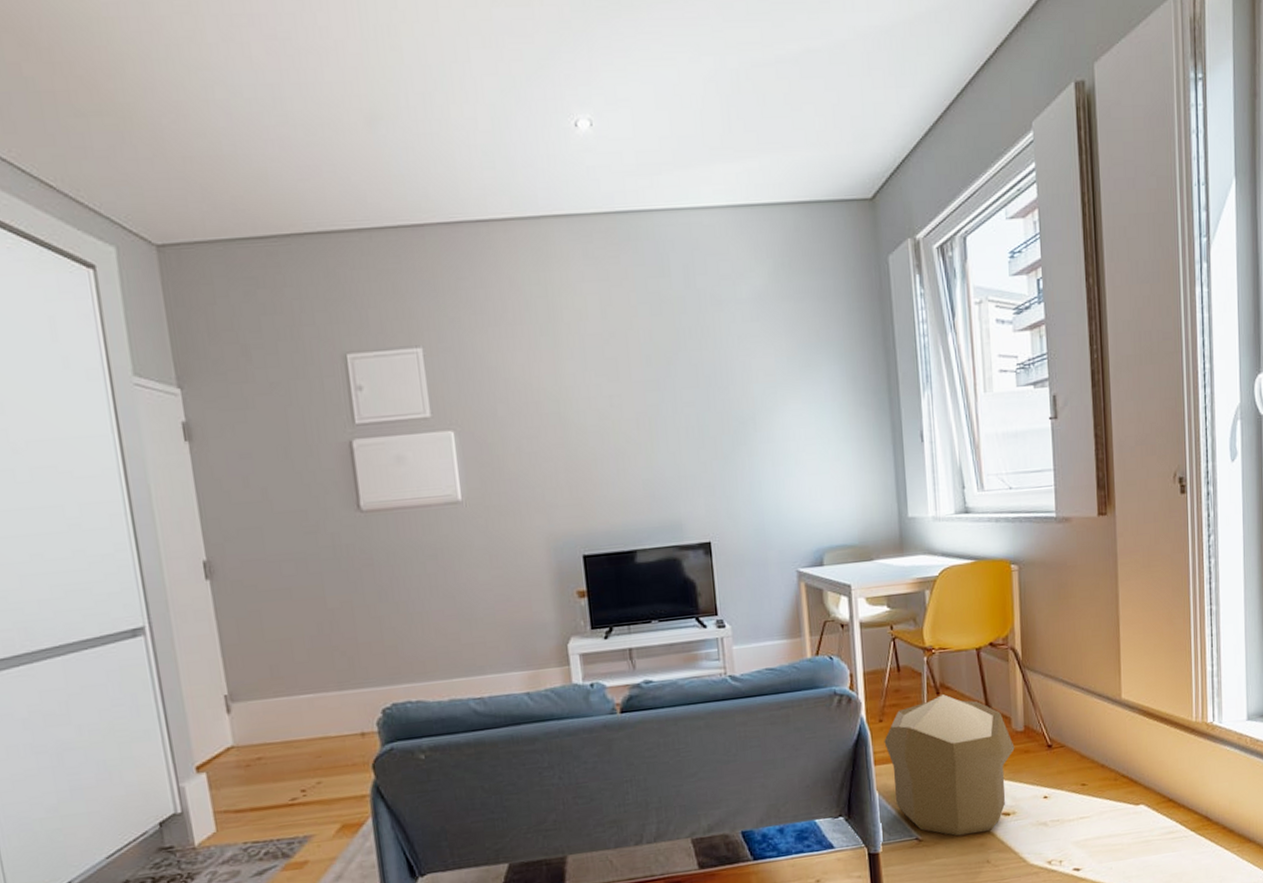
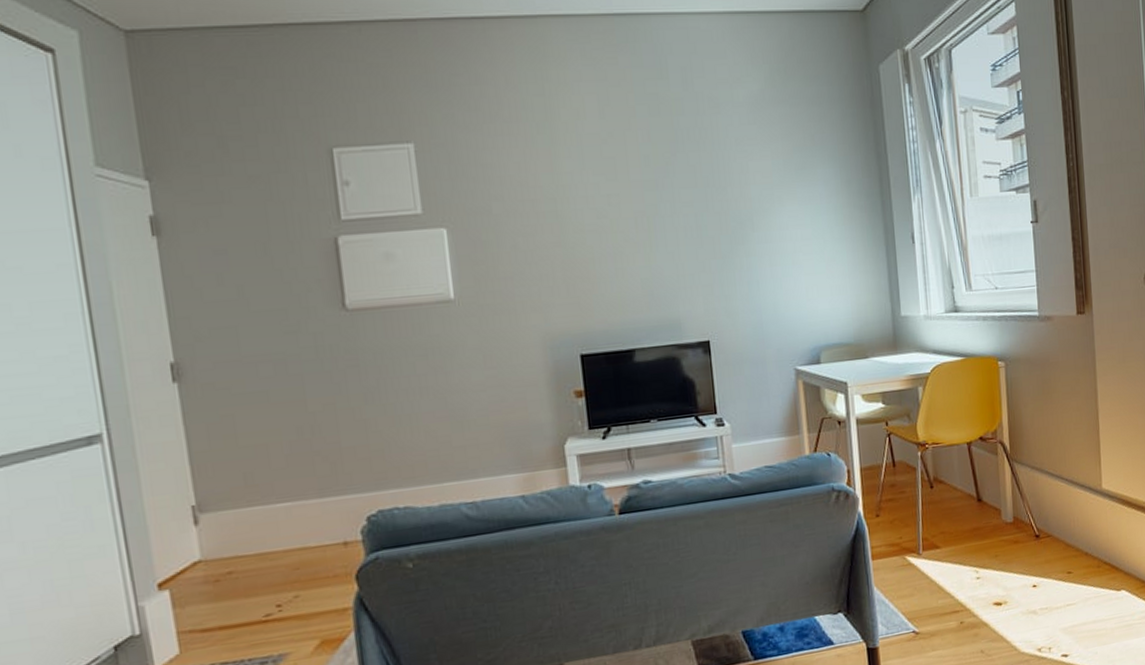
pouf: present [884,694,1015,836] -> none [881,488,1005,628]

